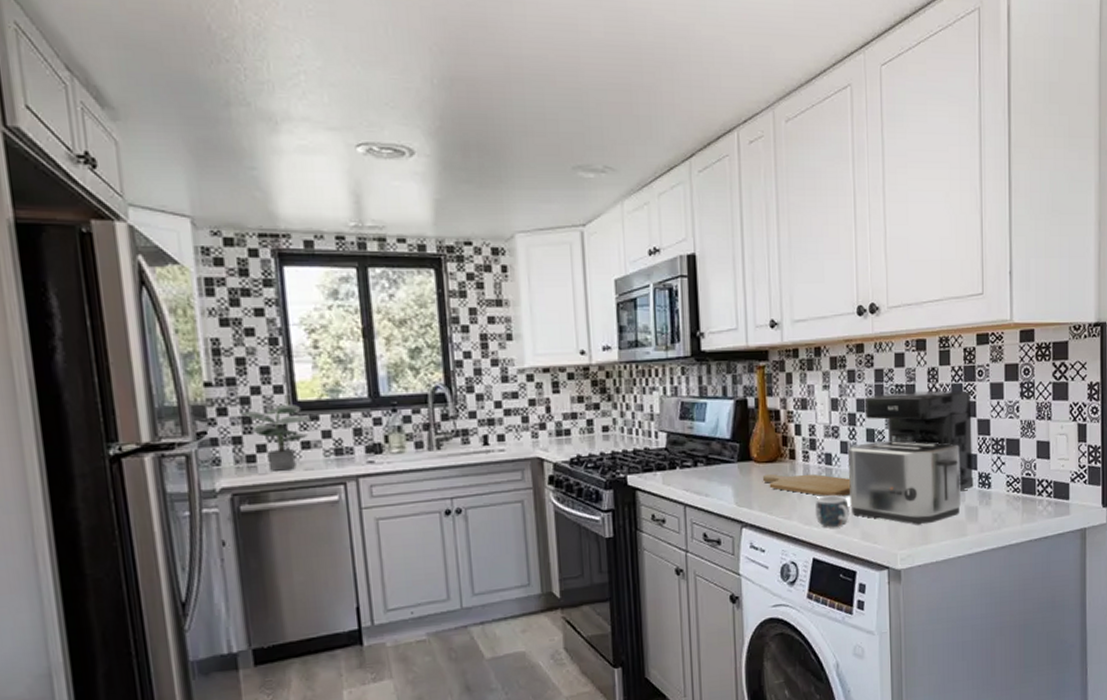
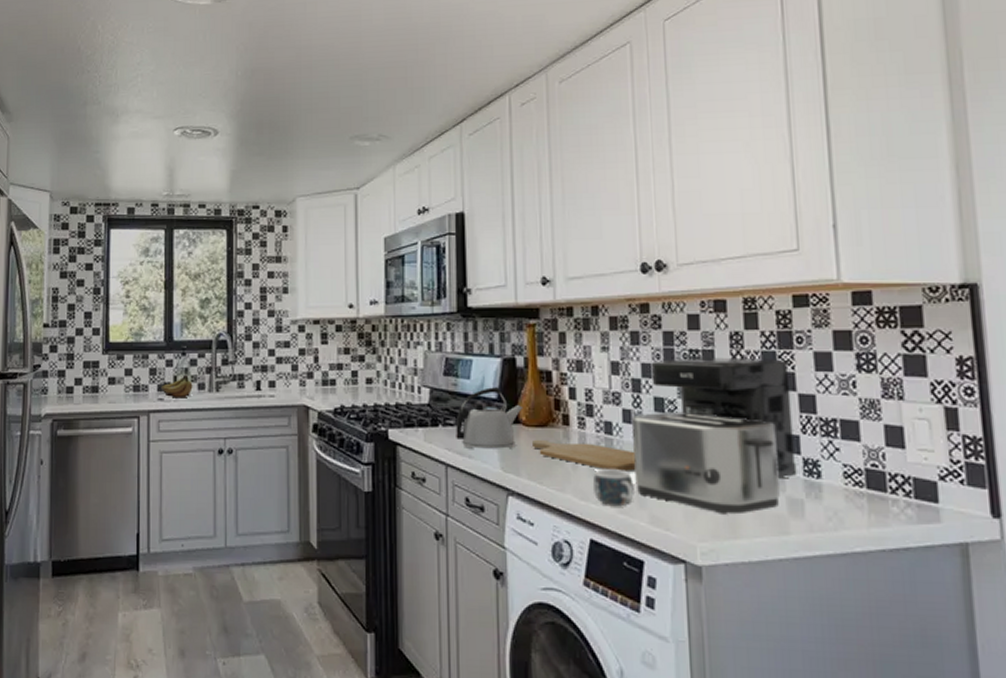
potted plant: present [239,403,311,471] -> none [66,344,118,402]
fruit: none [369,433,409,460] -> present [160,375,193,399]
kettle: none [692,428,755,489] -> present [456,387,524,450]

